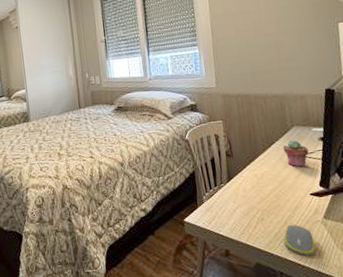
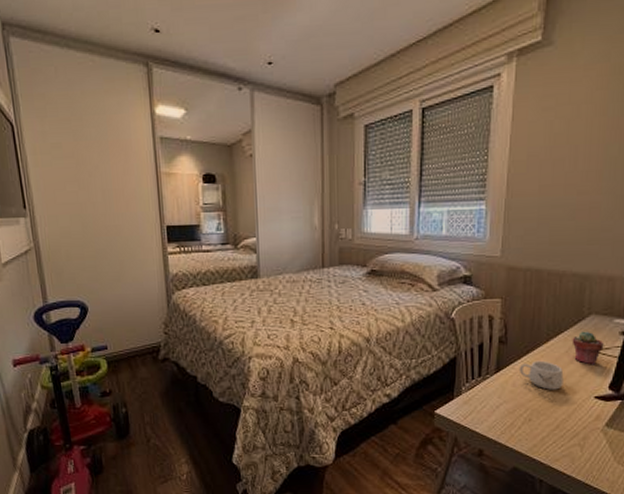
mug: none [245,167,283,192] -> present [519,360,564,390]
computer mouse: present [283,225,316,257] -> none [551,430,588,466]

